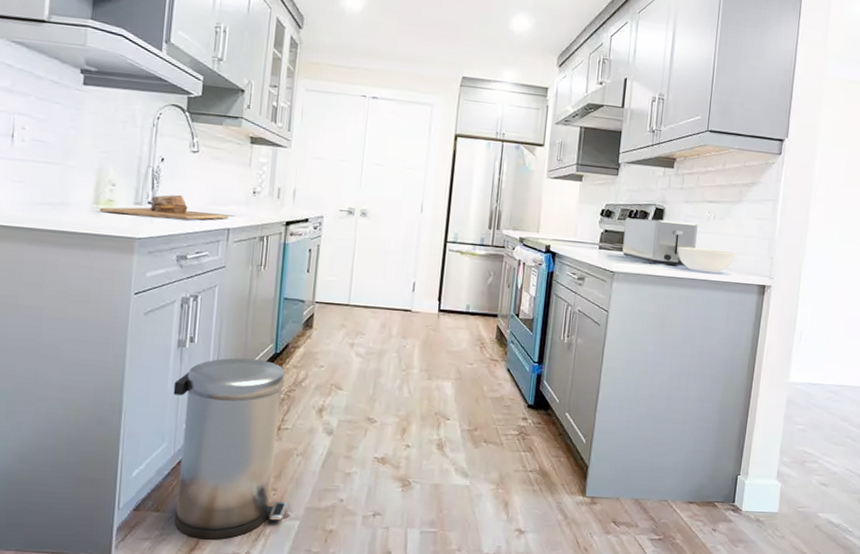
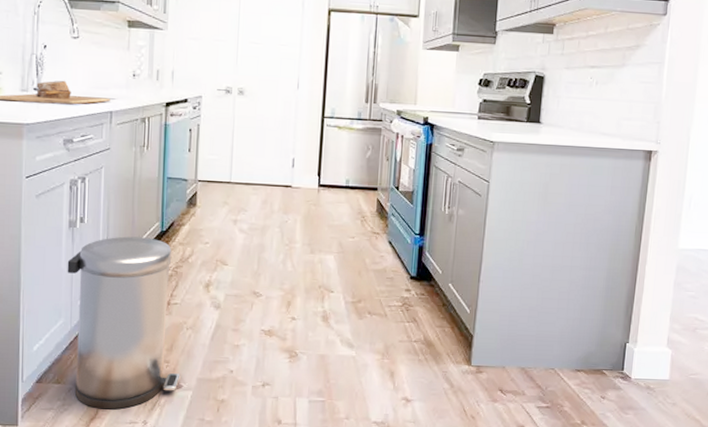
toaster: present [622,218,698,266] -> none [502,86,580,133]
bowl: present [676,246,736,274] -> none [558,113,621,140]

